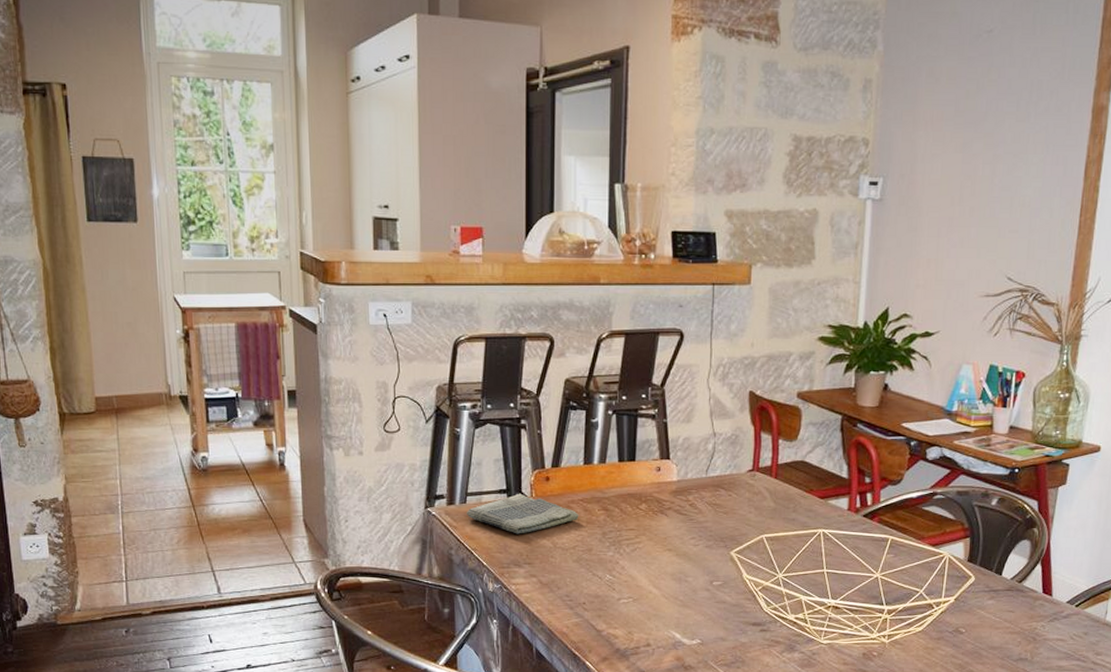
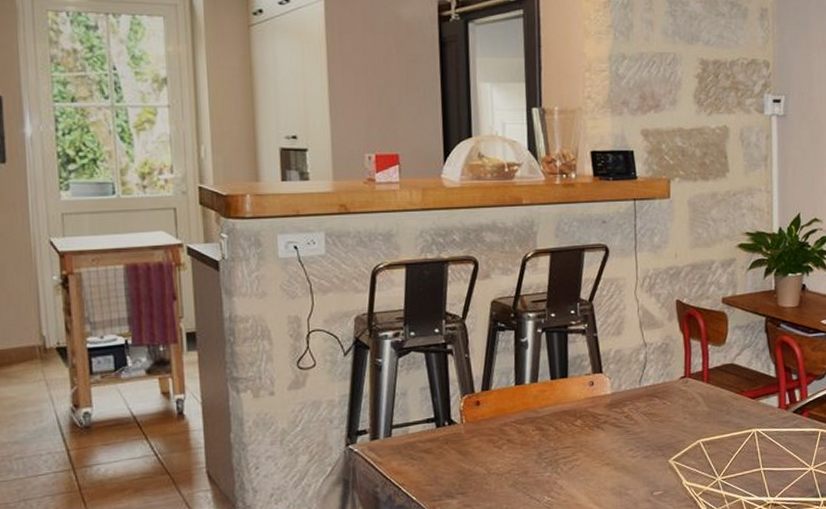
dish towel: present [467,493,579,534] -> none [392,420,513,464]

